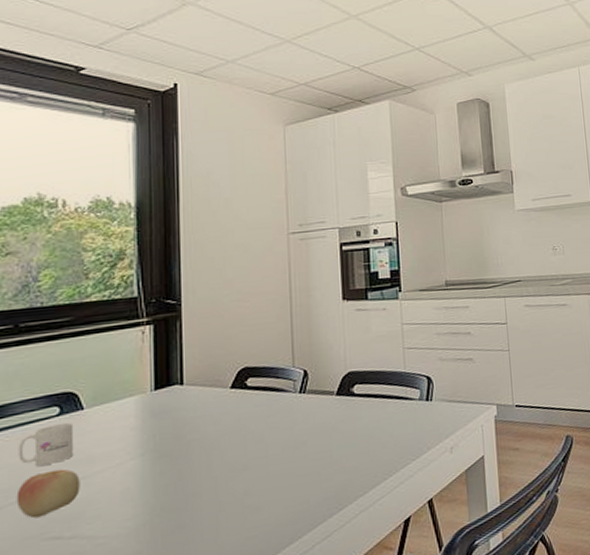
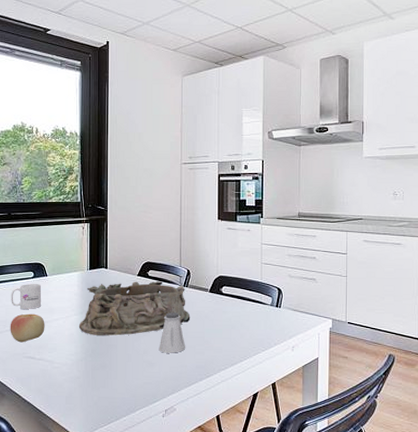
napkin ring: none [138,391,312,485] -> present [78,281,191,336]
saltshaker: none [266,430,307,490] -> present [159,312,186,353]

